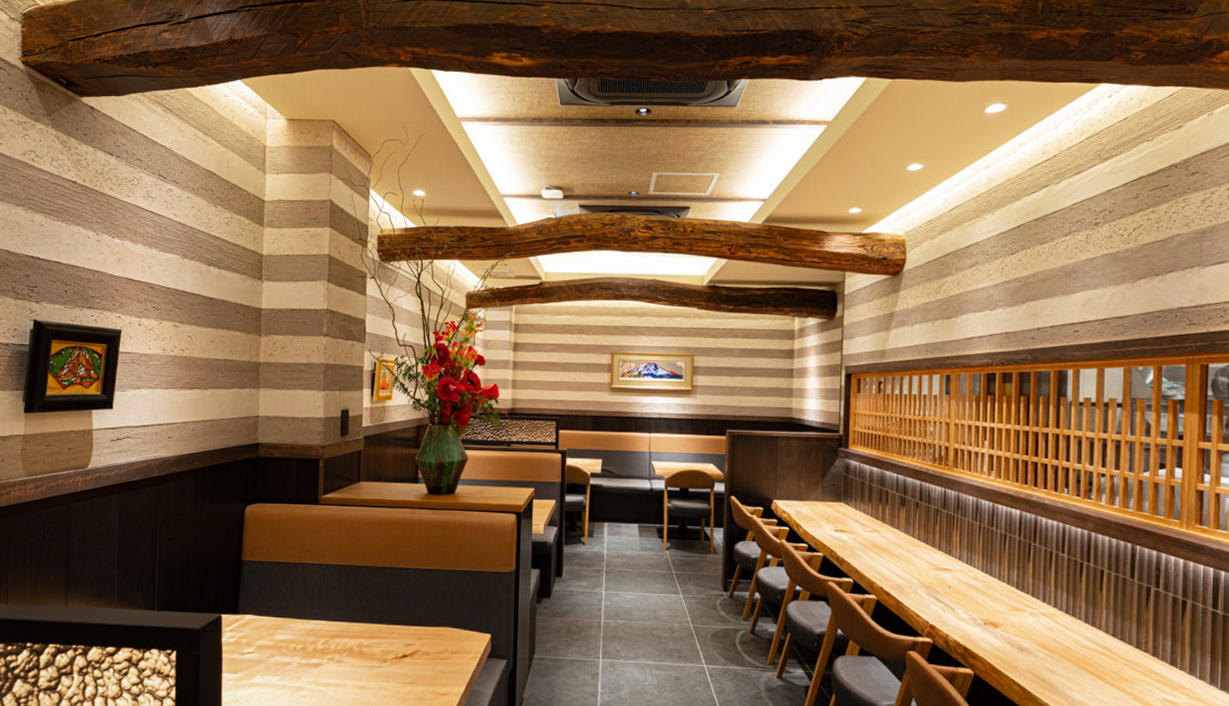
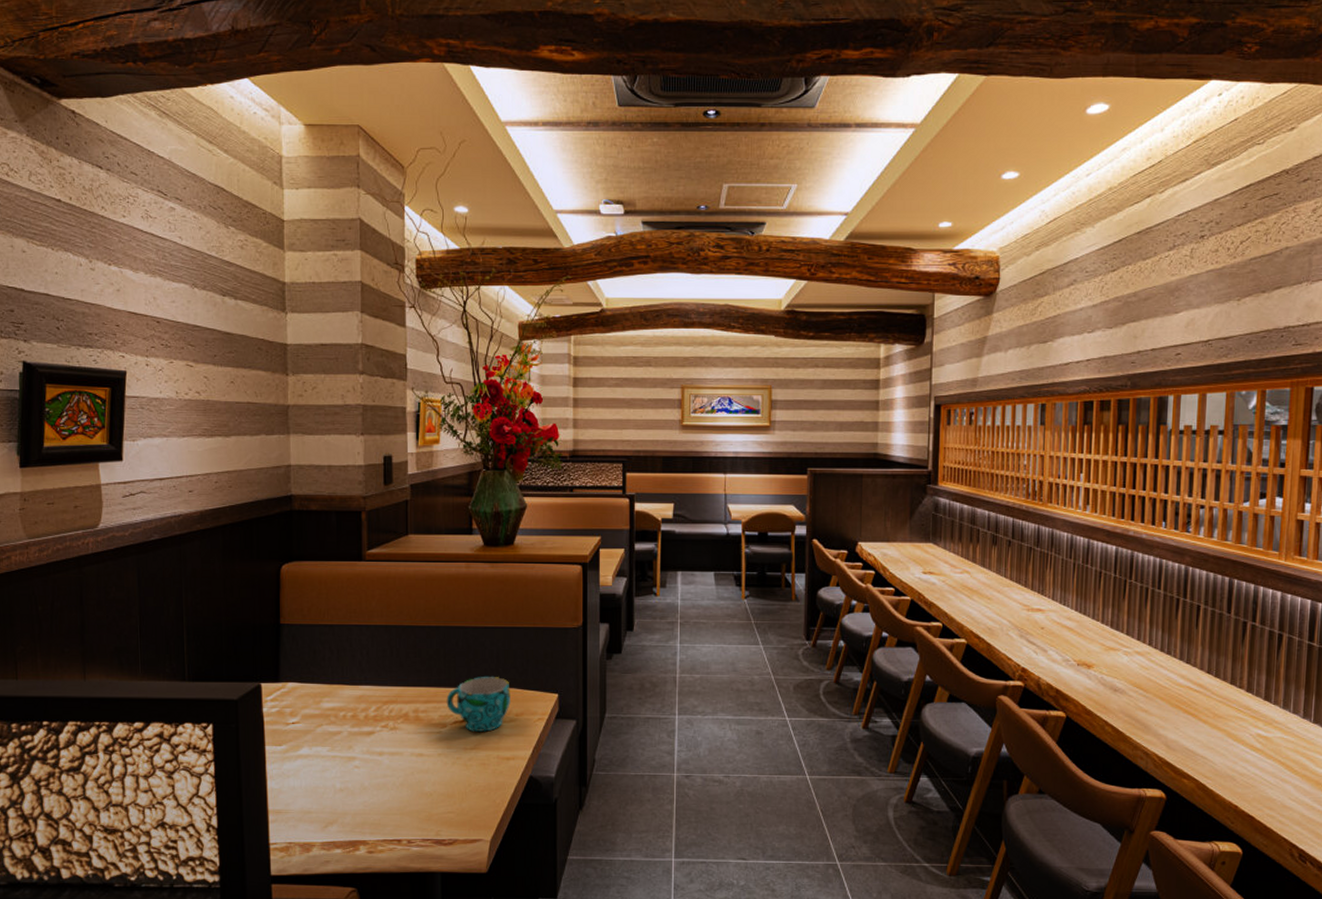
cup: none [388,615,447,668] -> present [446,676,510,732]

